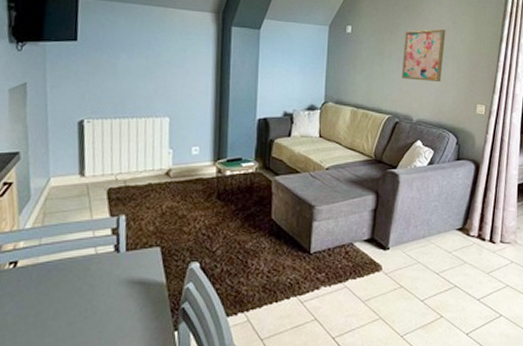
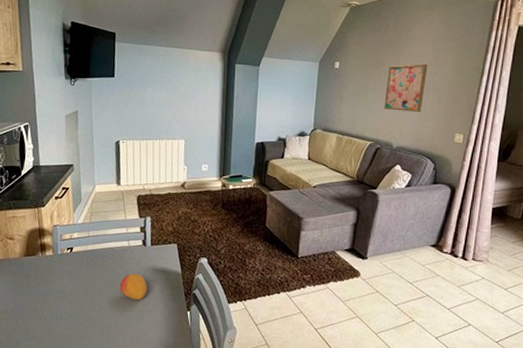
fruit: none [83,289,121,324] -> present [120,273,148,301]

